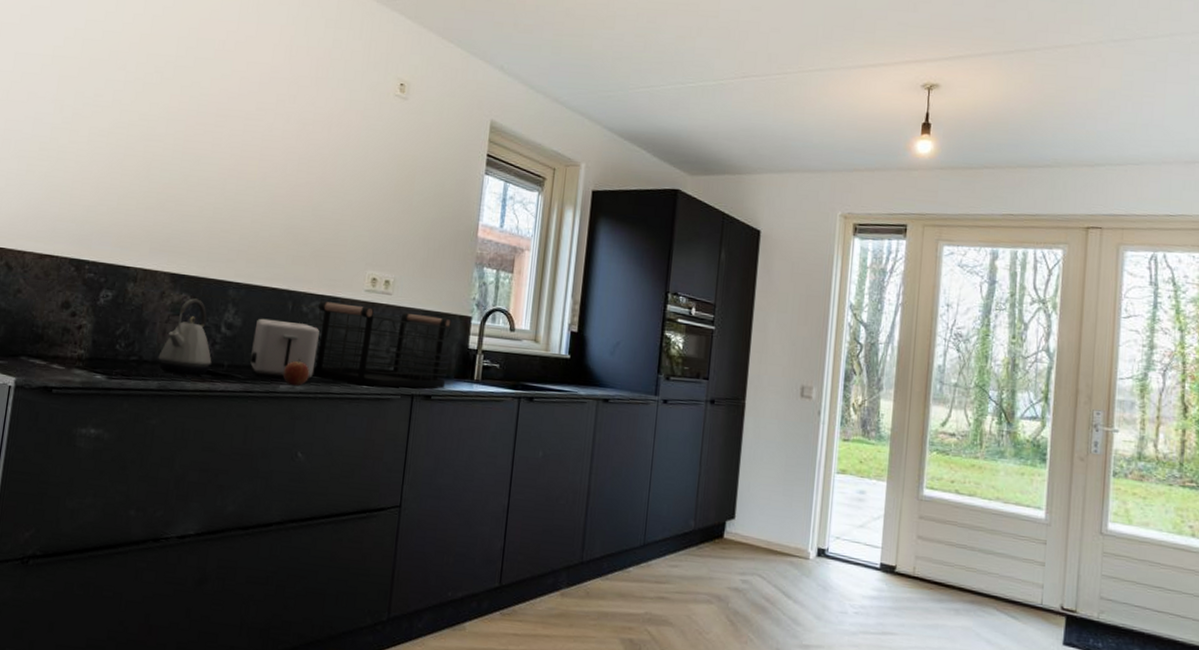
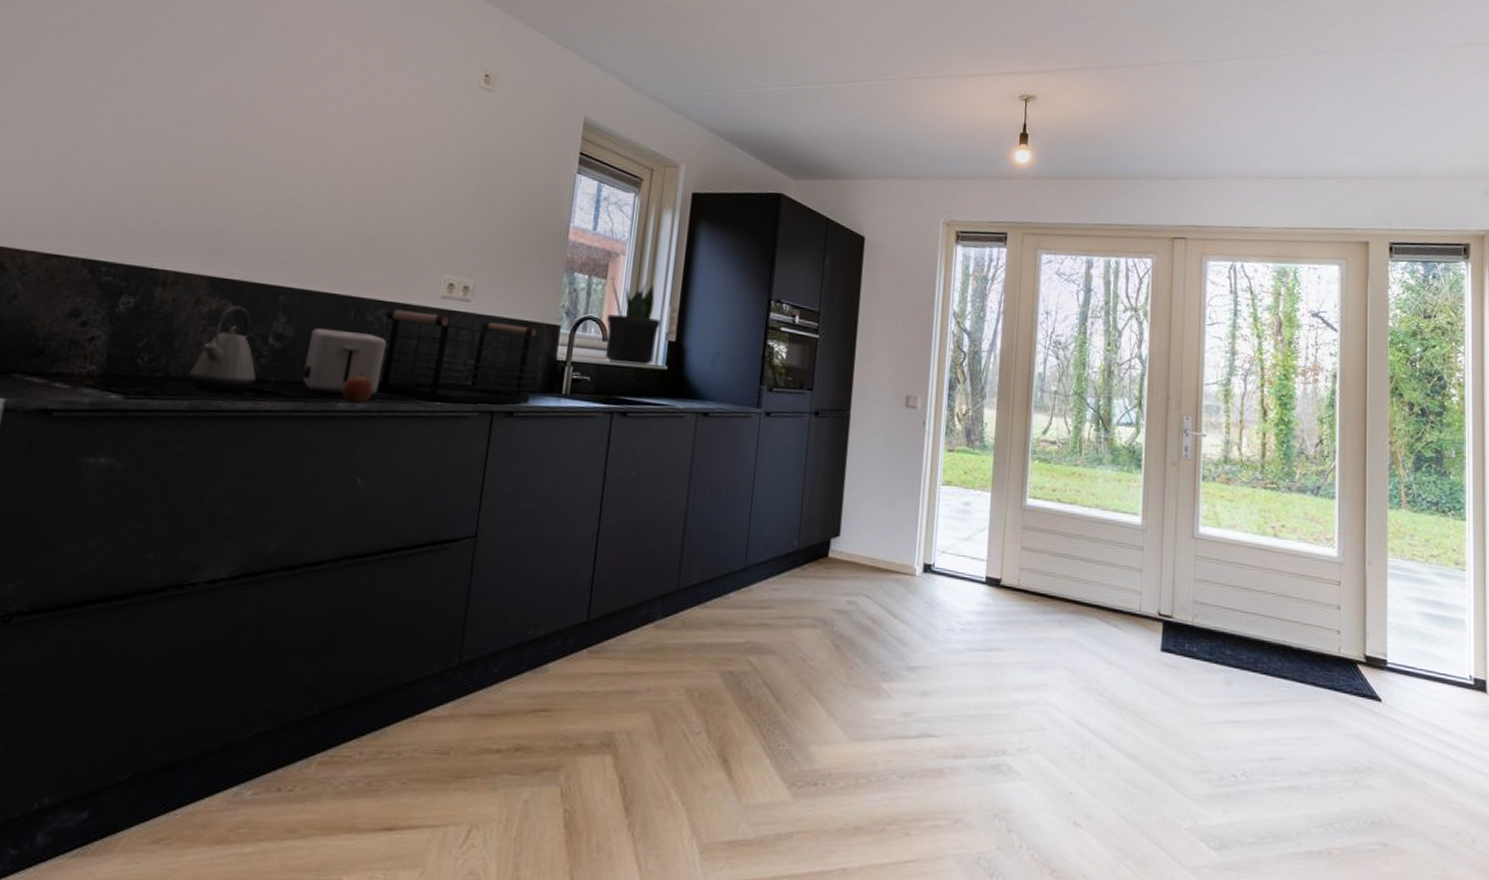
planter: none [513,272,564,355] -> present [606,277,661,366]

